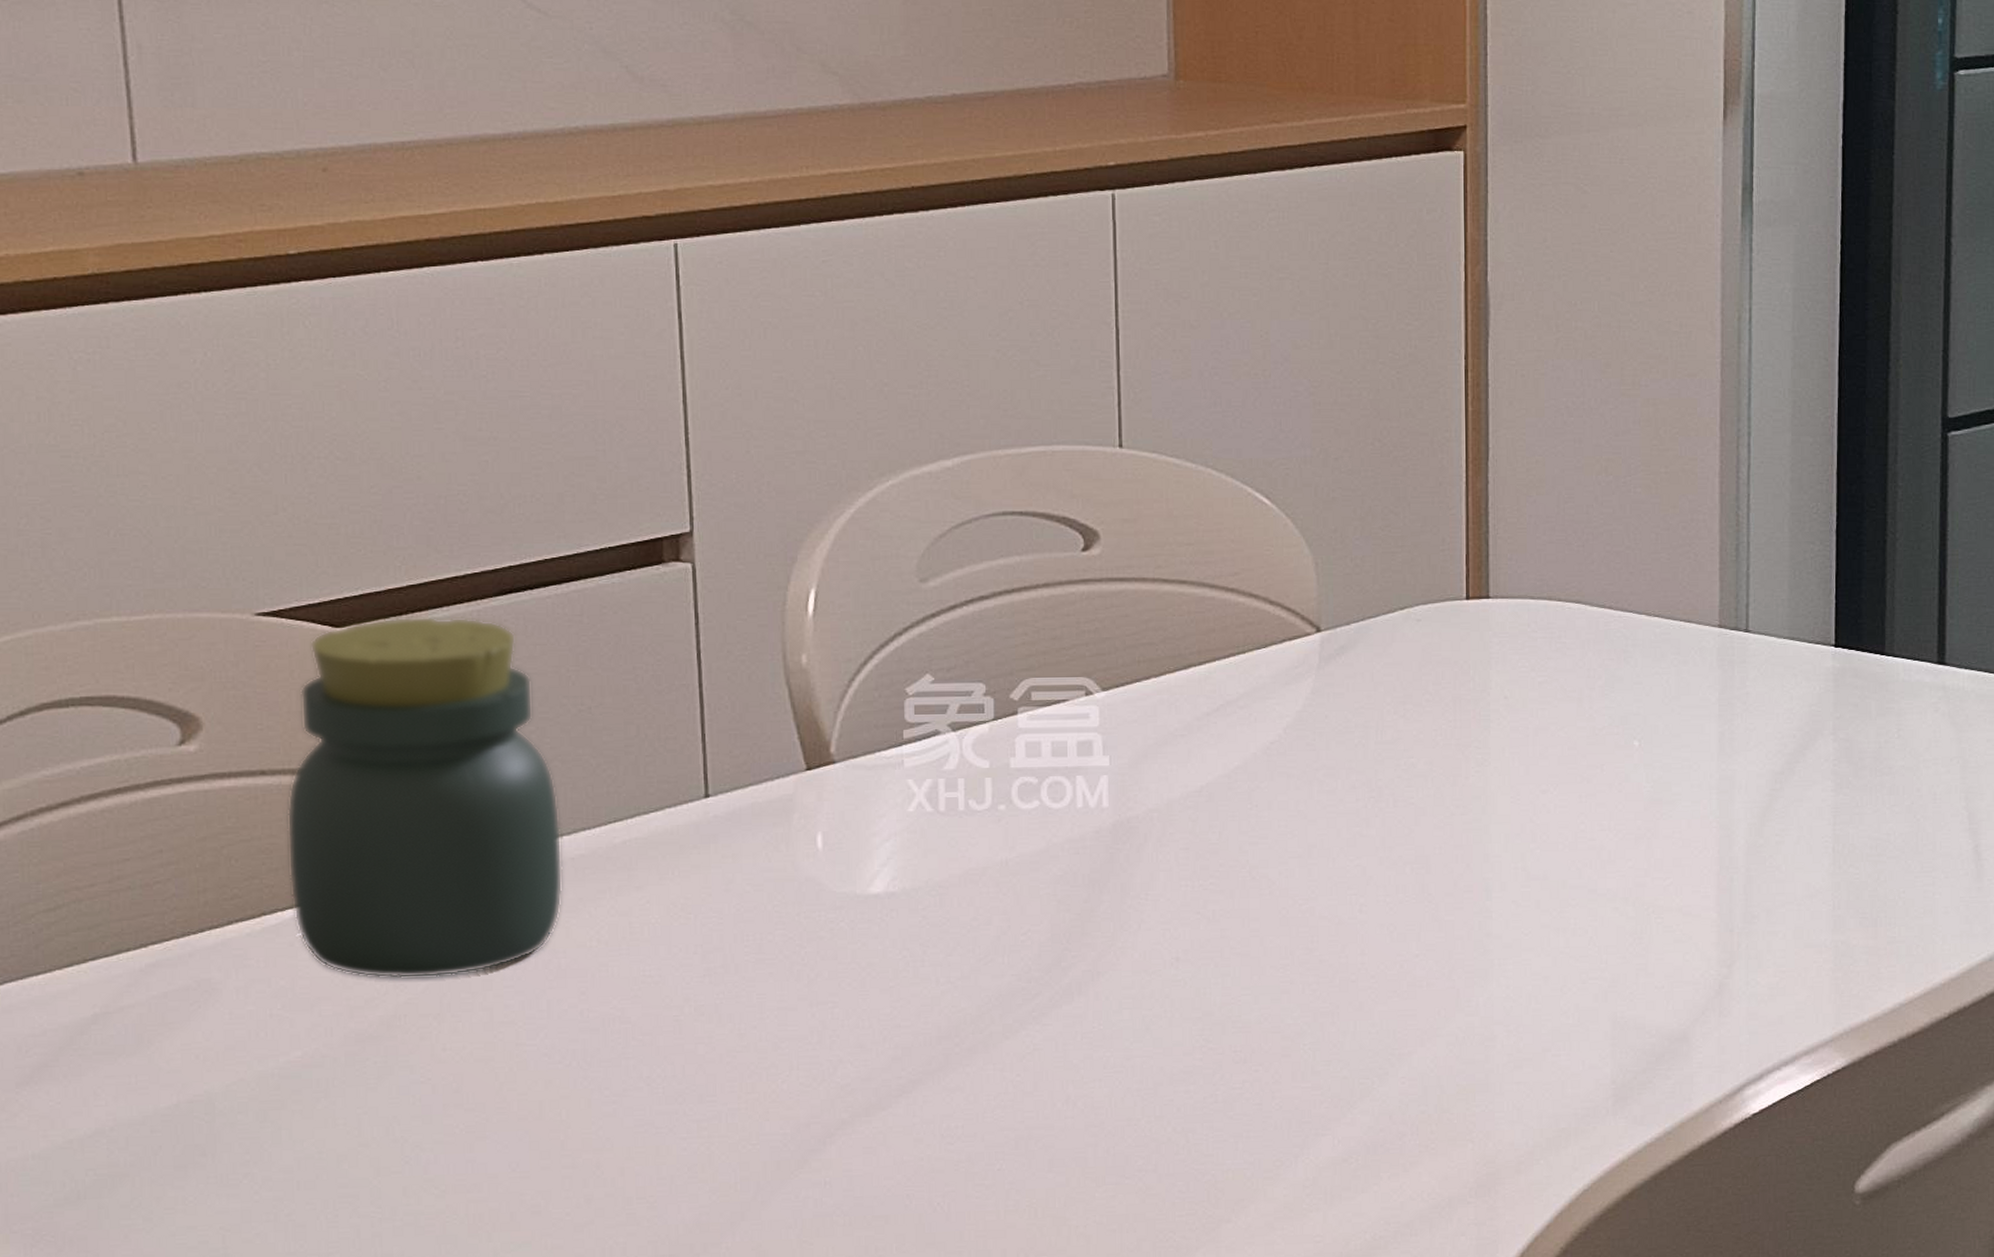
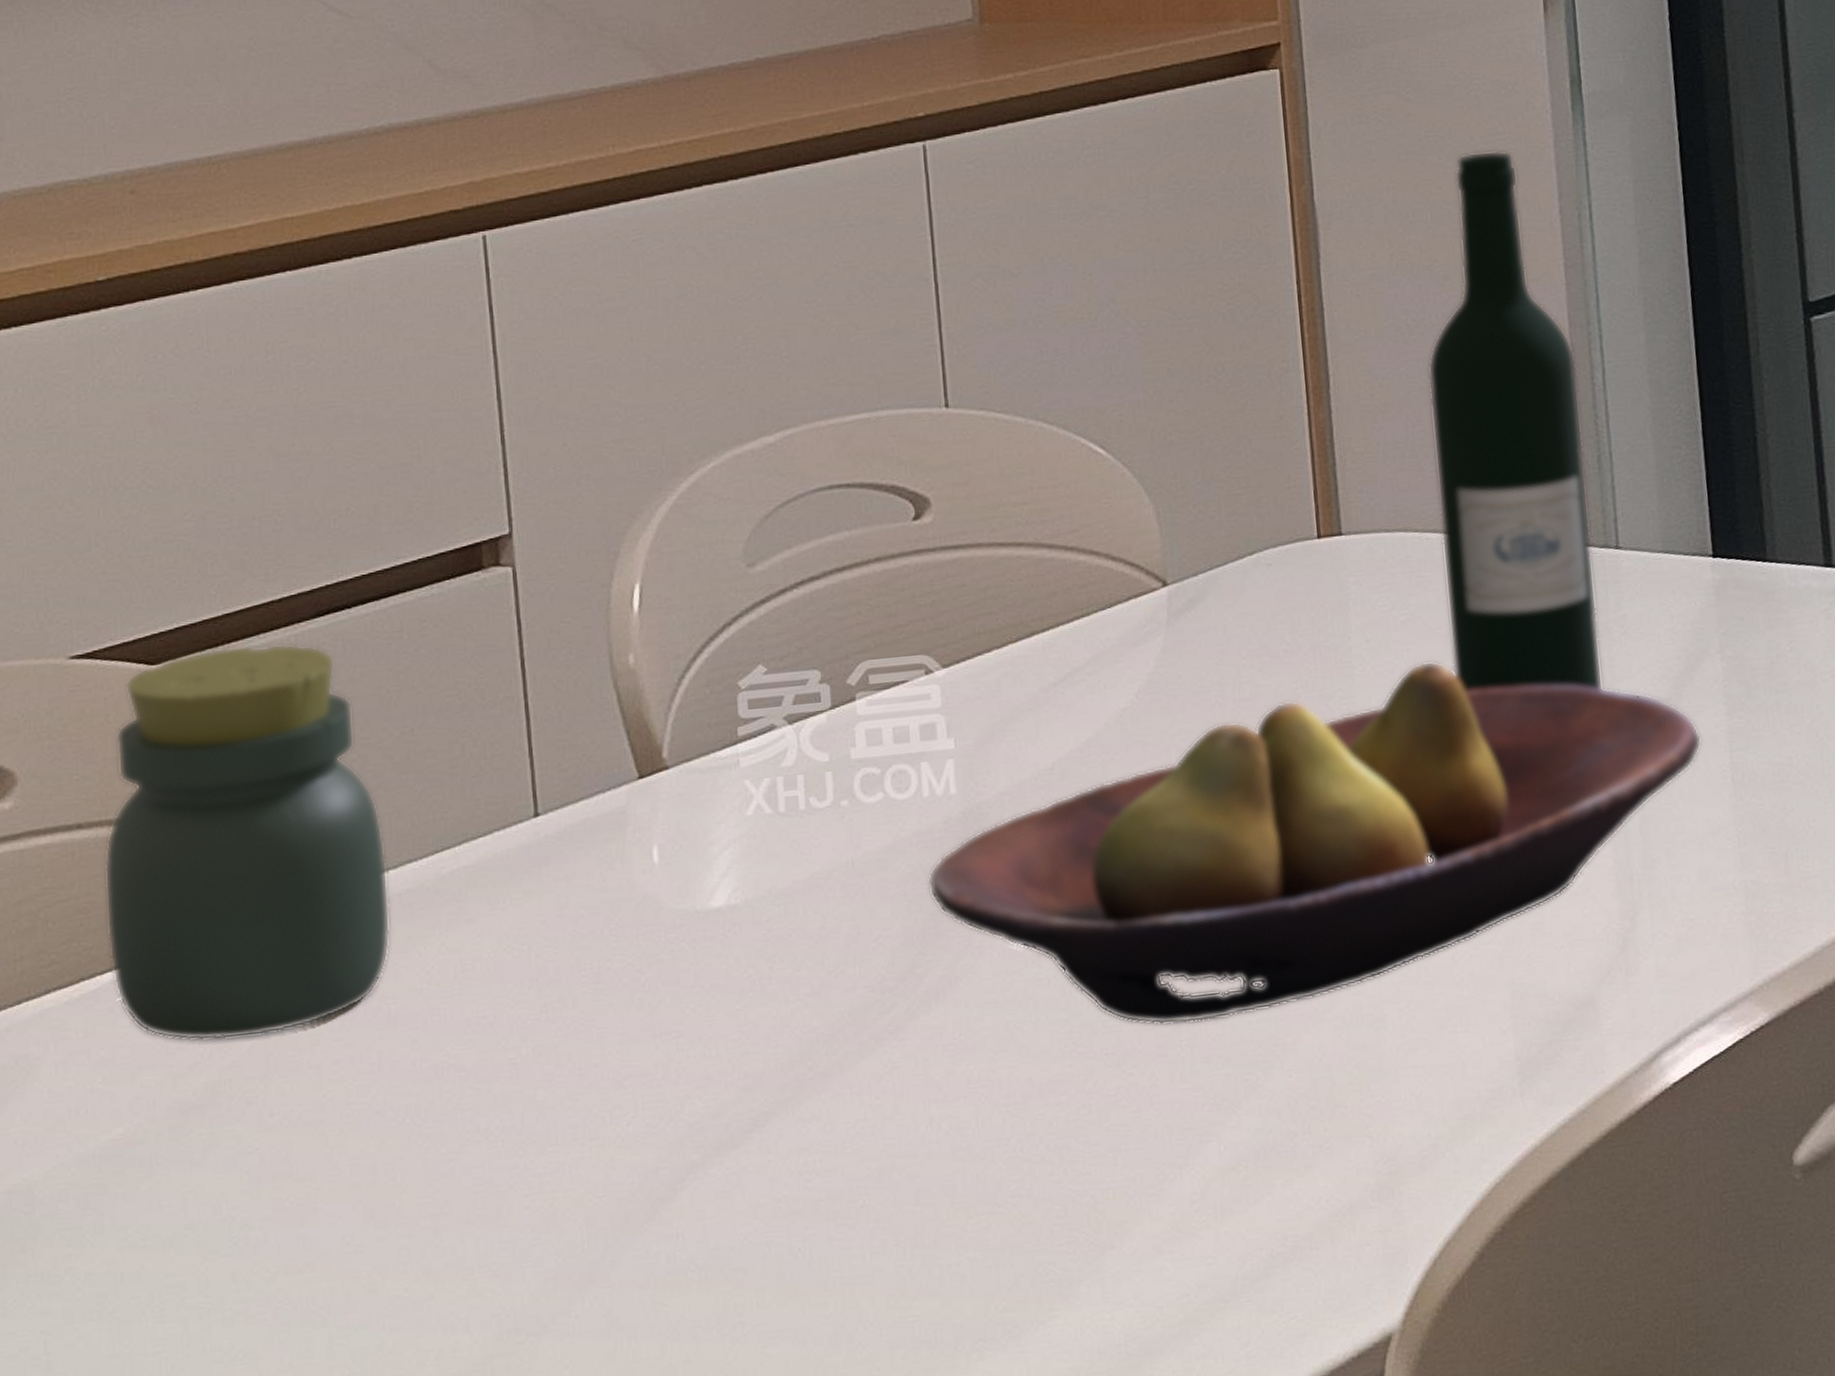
fruit bowl: none [1077,721,1809,1030] -> present [928,661,1702,1025]
wine bottle: none [1582,248,1725,759] -> present [1428,150,1604,693]

